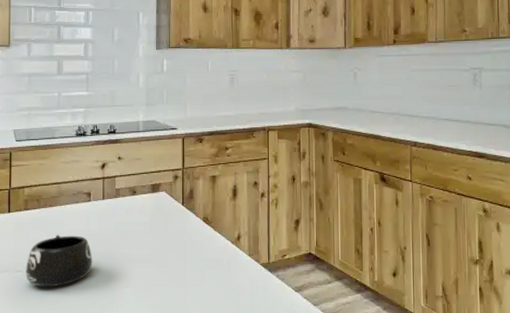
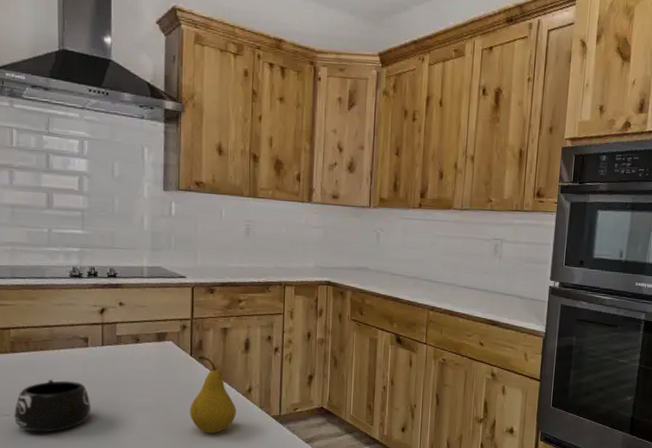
fruit: none [183,205,226,284] -> present [190,355,236,434]

